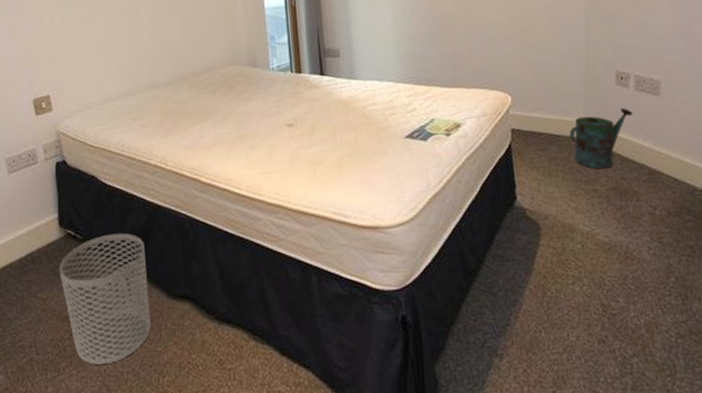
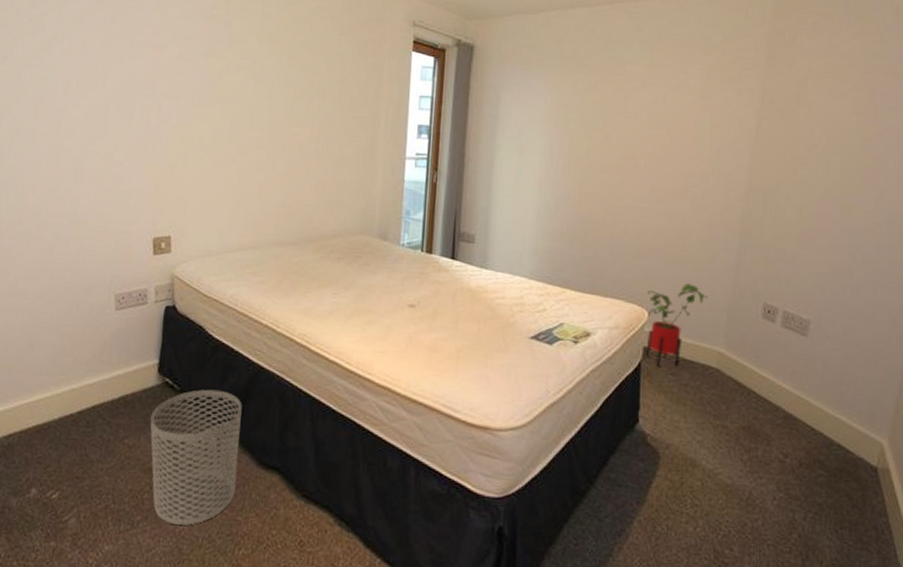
house plant: none [507,63,563,145] -> present [646,283,707,366]
watering can: present [569,108,634,169] -> none [705,343,777,406]

